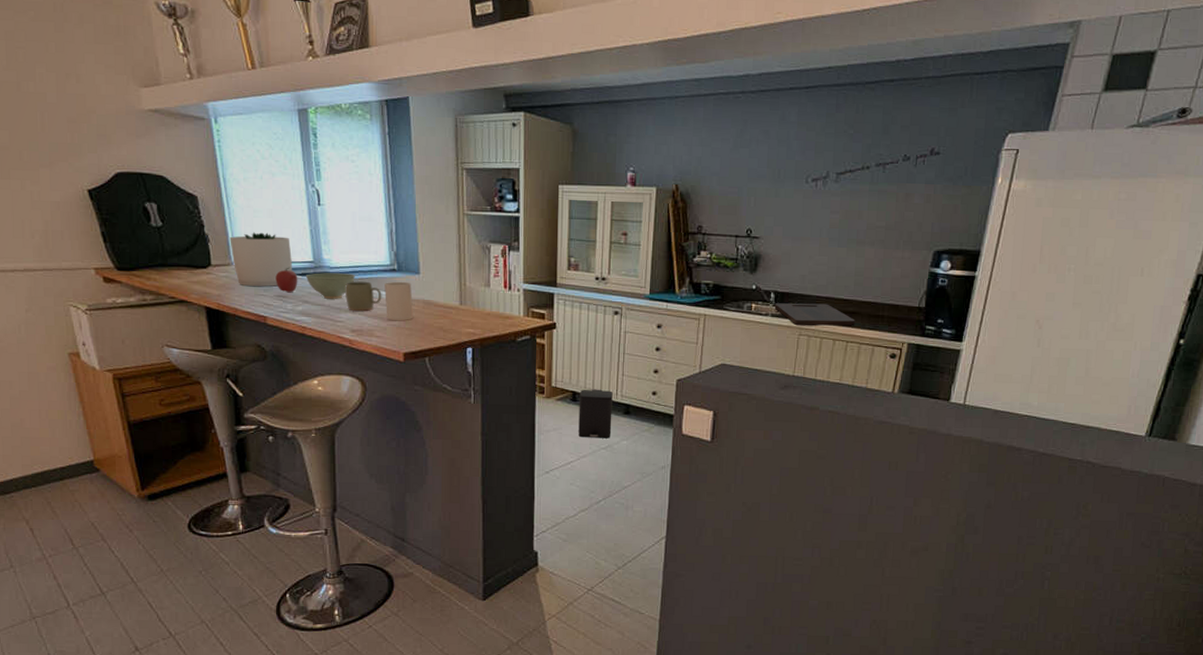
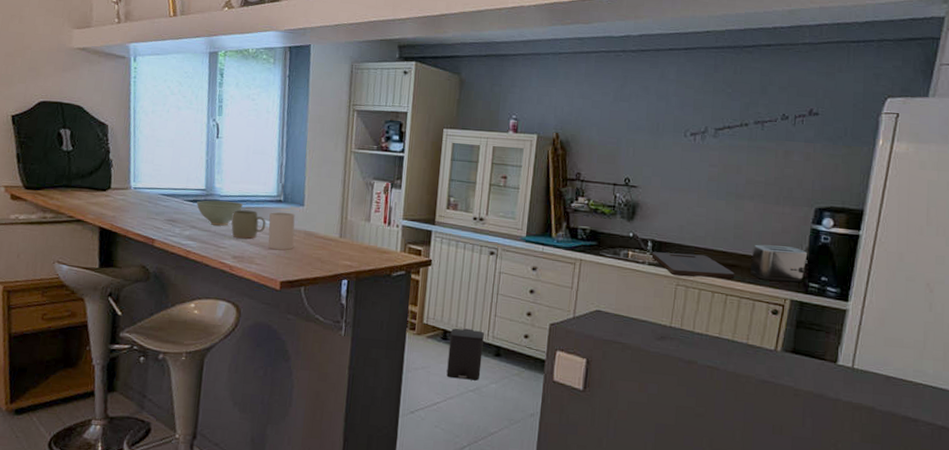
planter: present [230,232,292,287] -> none [131,160,187,211]
fruit: present [275,267,298,293] -> none [168,193,189,218]
toaster: none [870,290,926,326] -> present [750,244,808,283]

